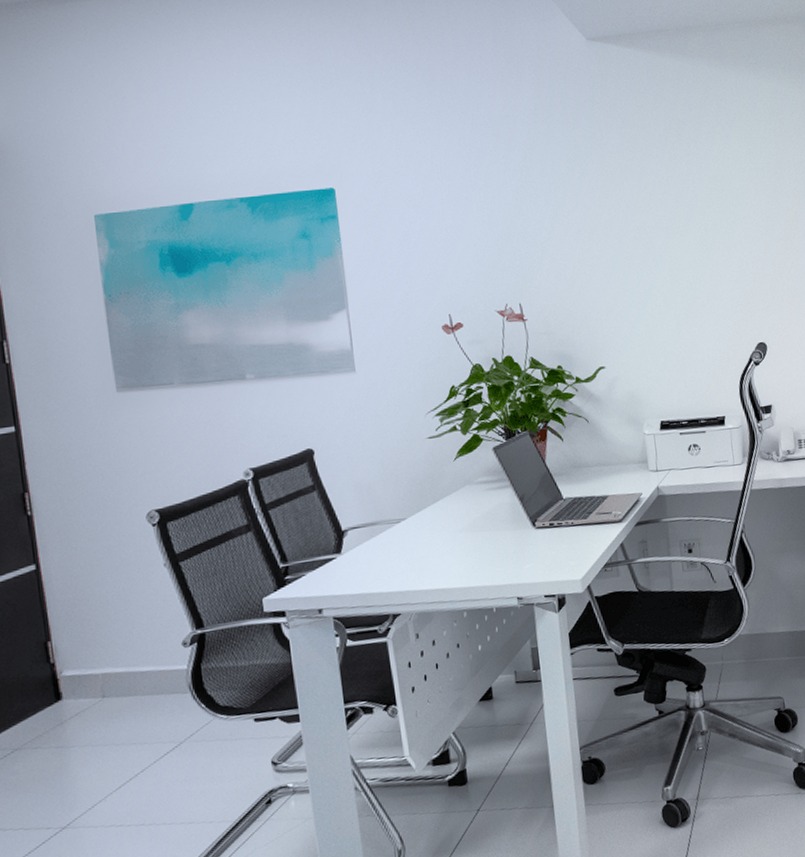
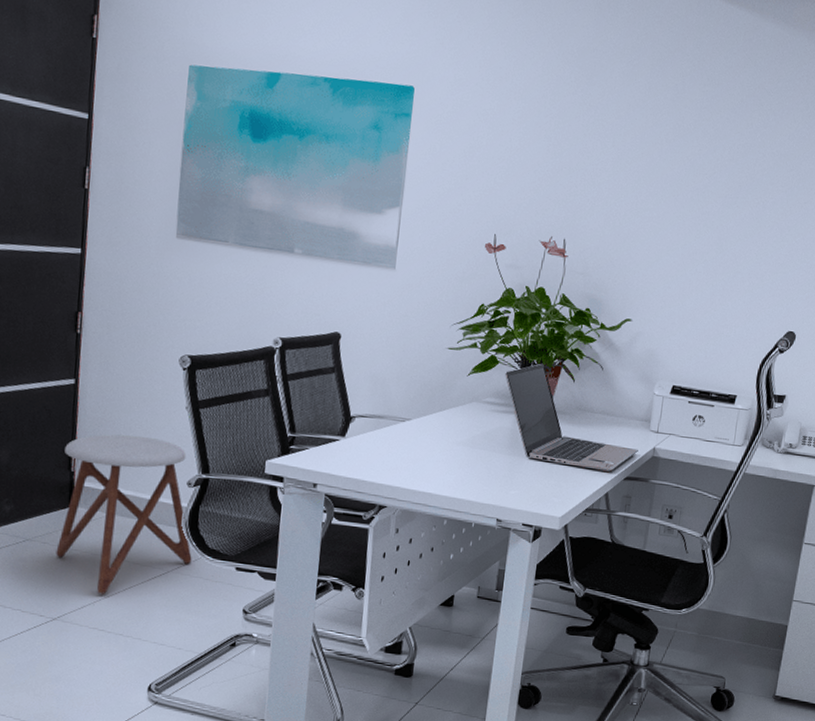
stool: none [38,604,205,787] -> present [56,434,192,594]

